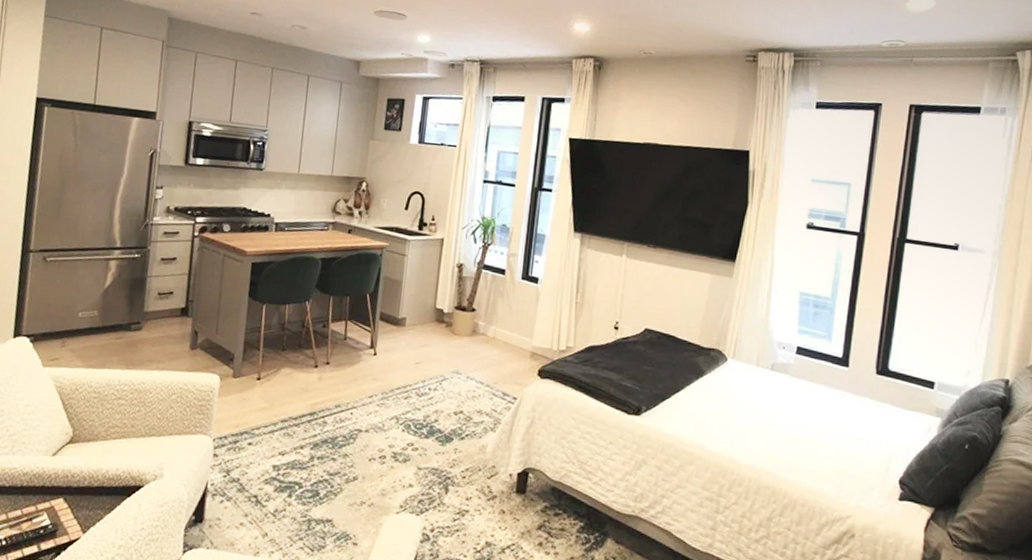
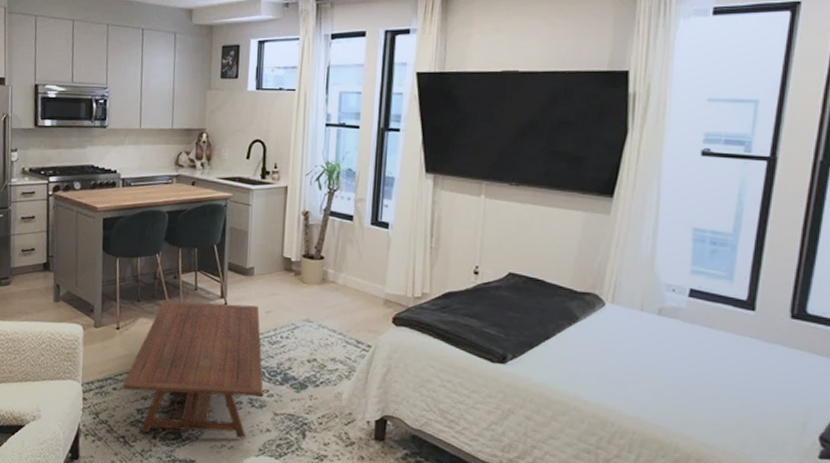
coffee table: none [258,350,409,494] -> present [122,301,263,438]

